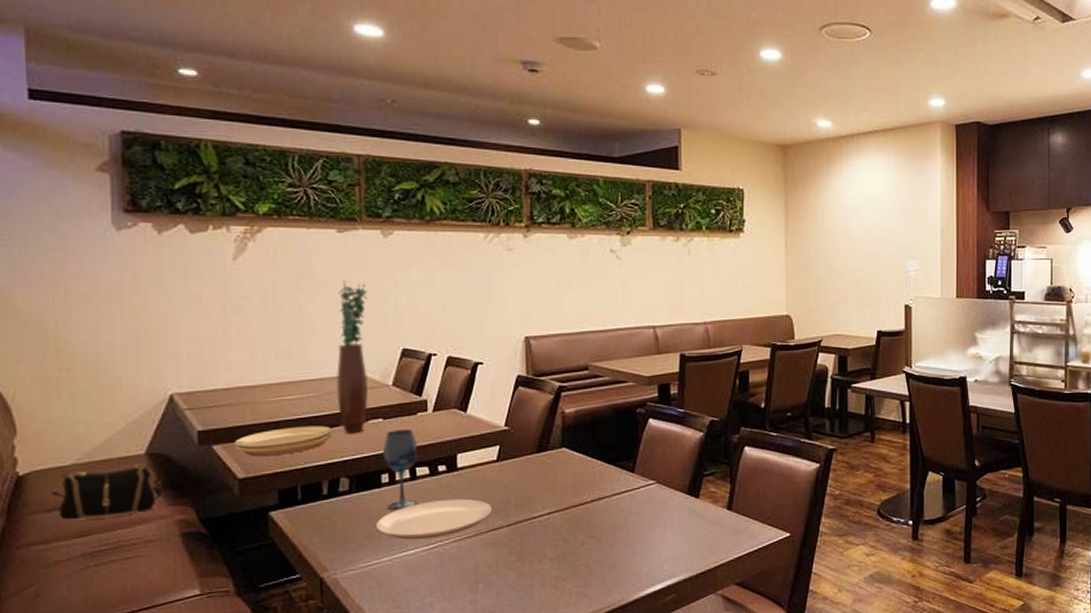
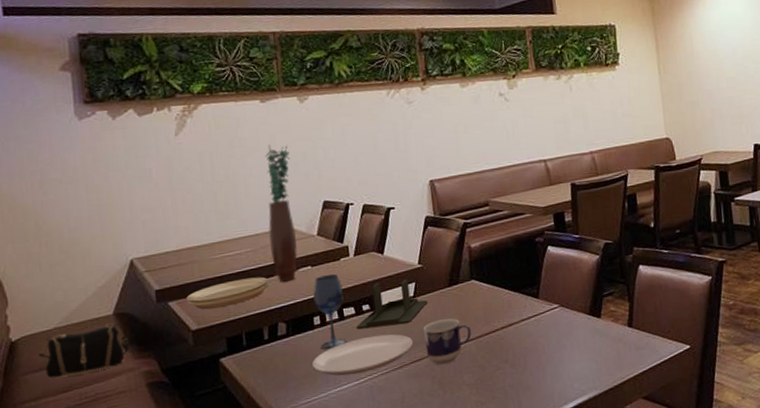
napkin holder: none [430,441,511,490] -> present [357,279,427,329]
cup: none [504,487,557,536] -> present [422,318,472,365]

